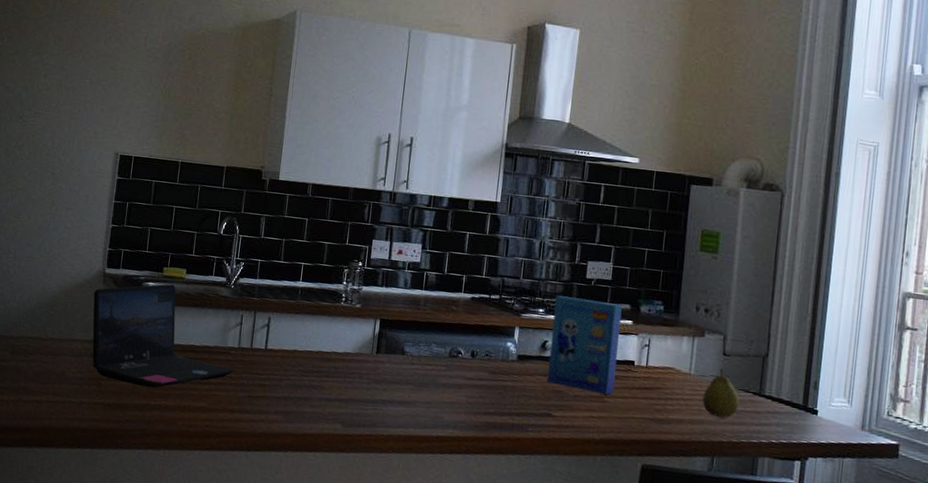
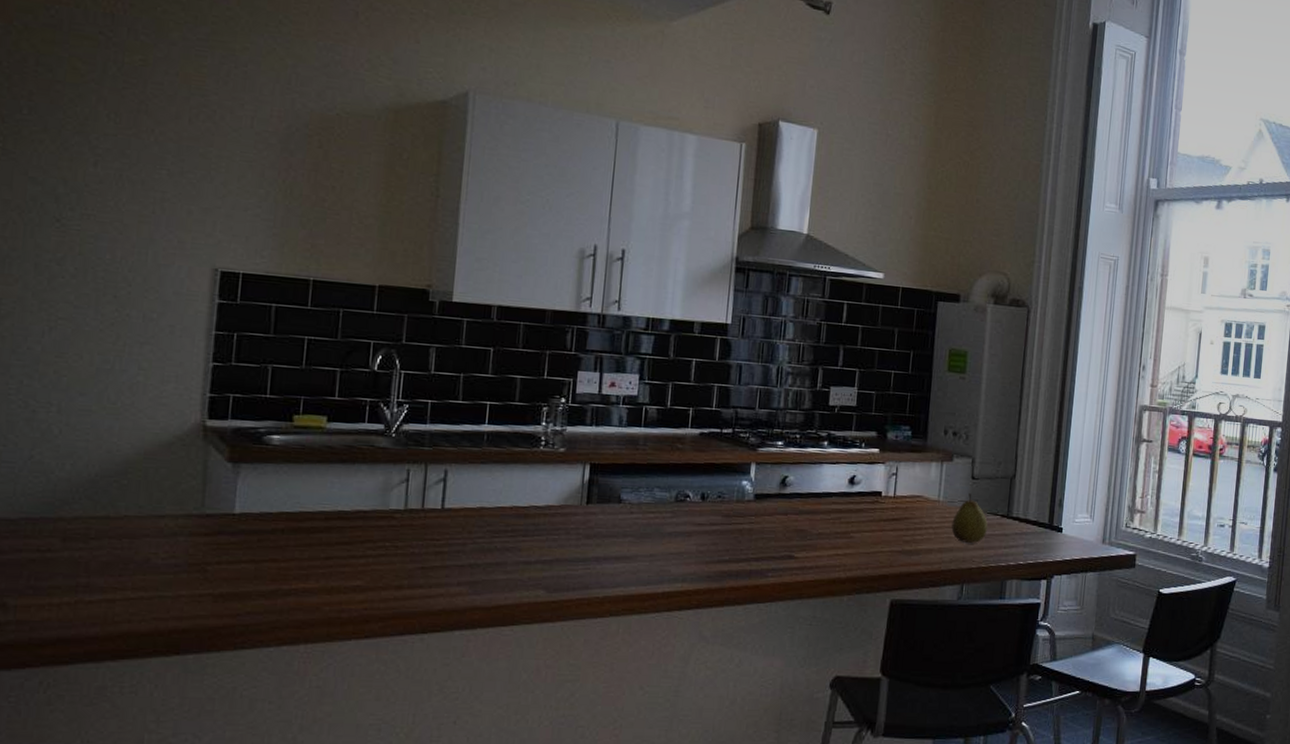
laptop: present [92,284,233,388] -> none [189,436,399,569]
cereal box: present [546,295,622,395] -> none [787,426,868,529]

